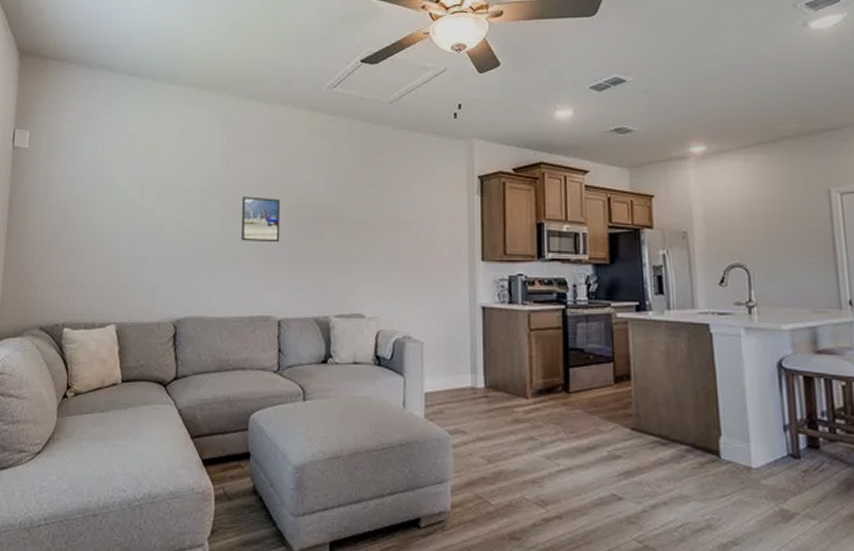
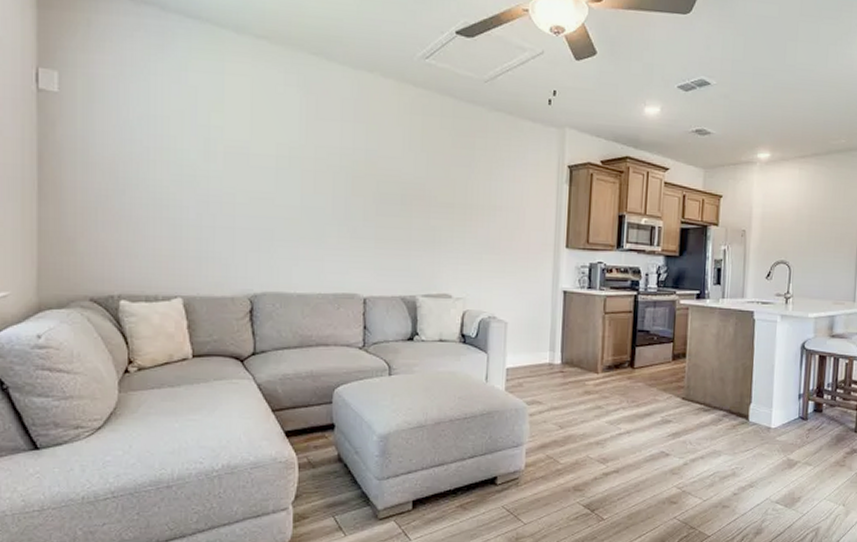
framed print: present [241,196,281,243] -> none [324,169,367,220]

